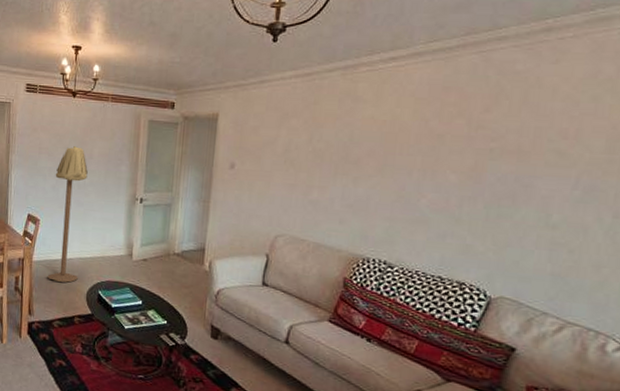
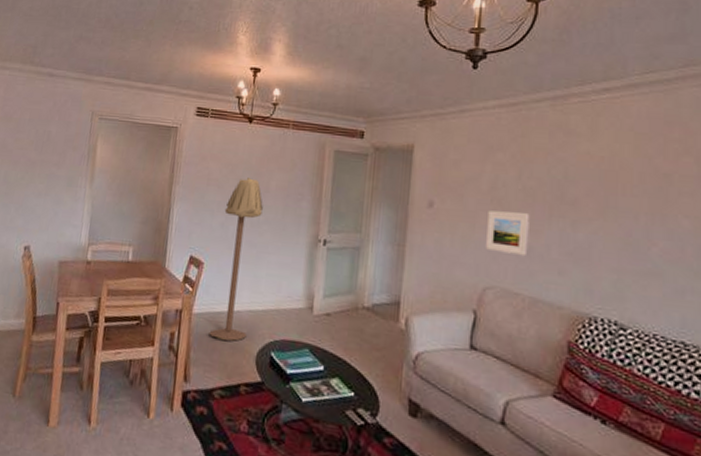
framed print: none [279,170,318,208] -> present [486,210,530,255]

